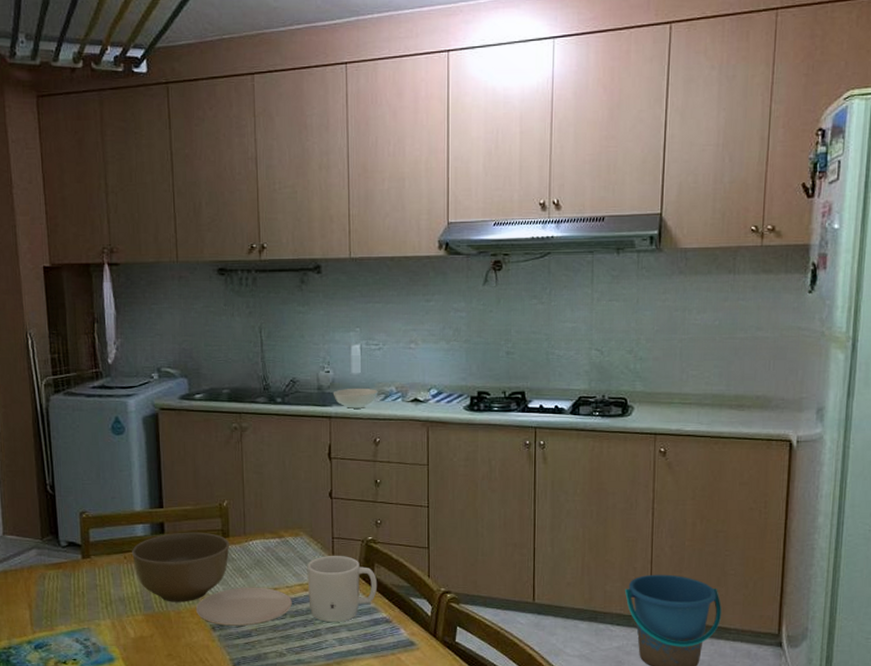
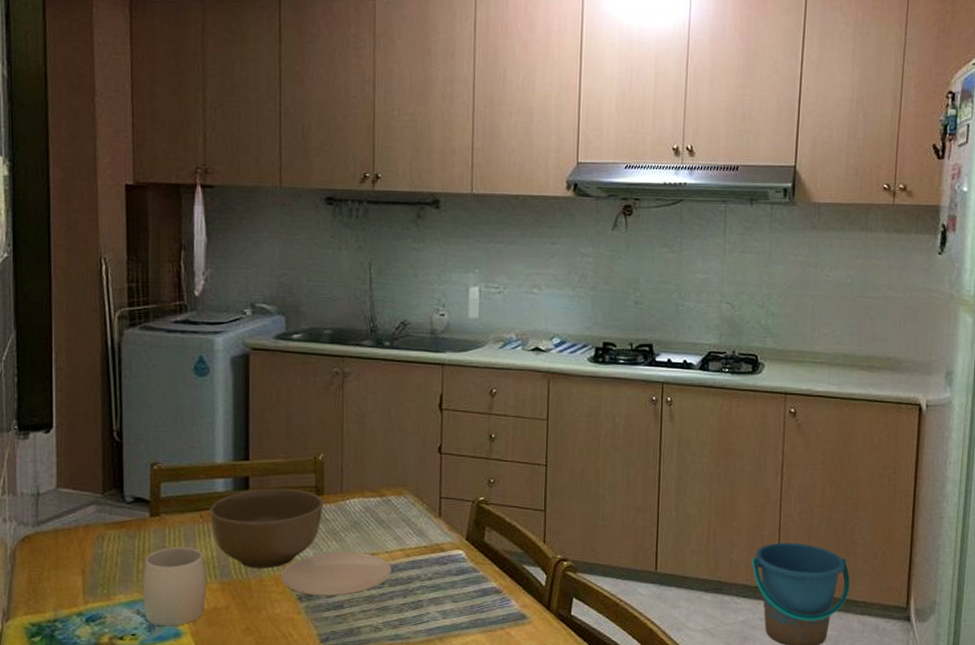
mug: none [79,584,134,653] -> present [142,546,207,627]
mug: present [307,555,378,622] -> none [409,517,488,592]
bowl: present [333,389,378,408] -> none [447,334,497,356]

